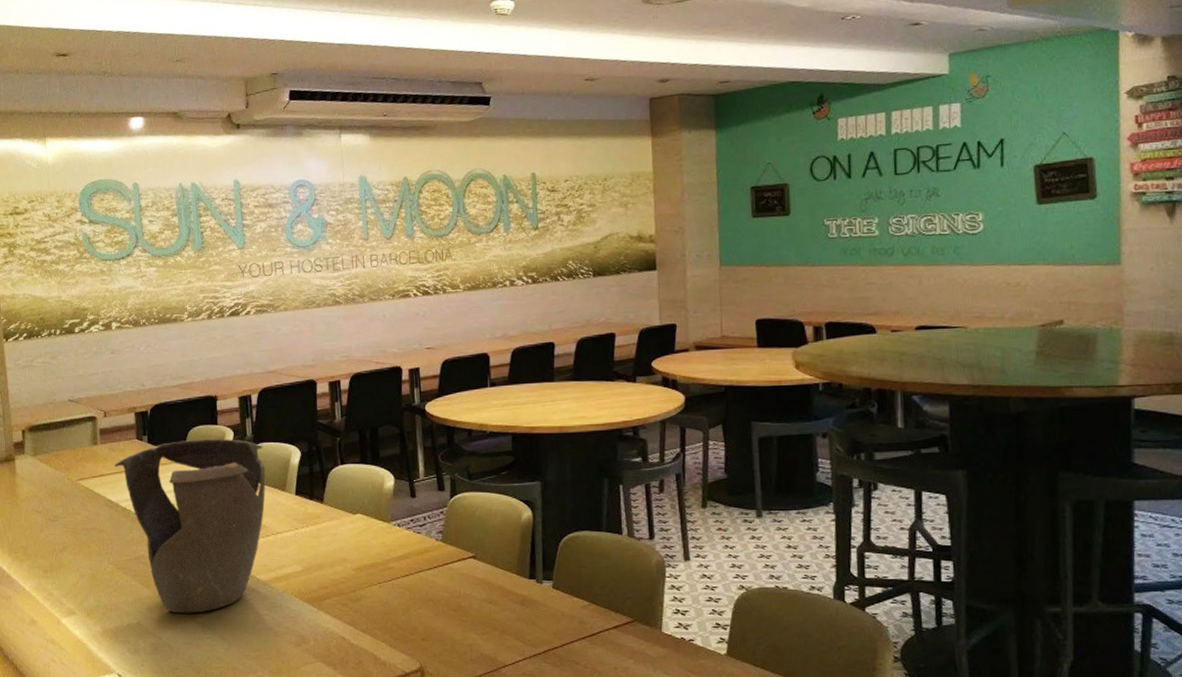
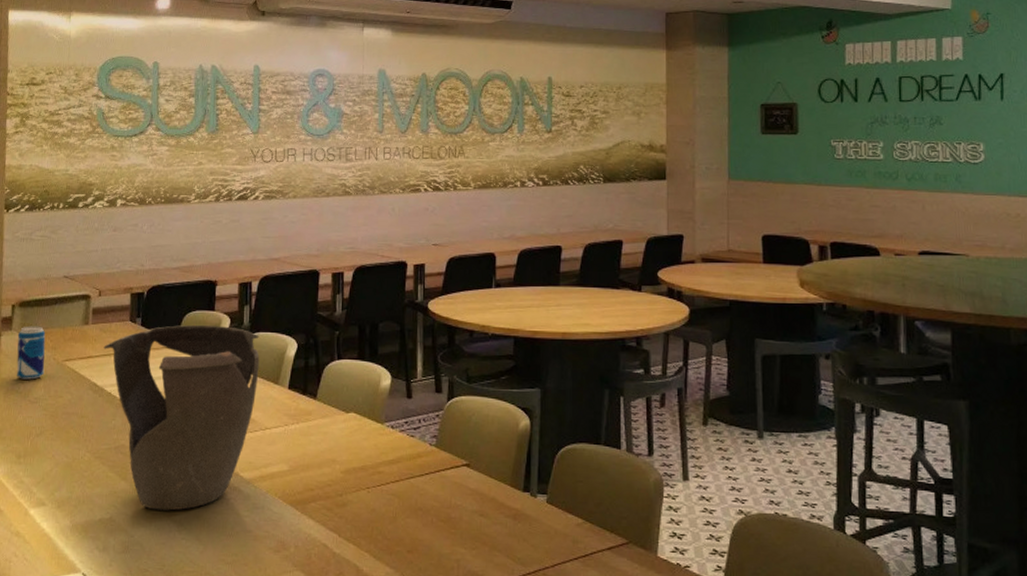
beverage can: none [30,448,61,500] -> present [16,326,46,380]

